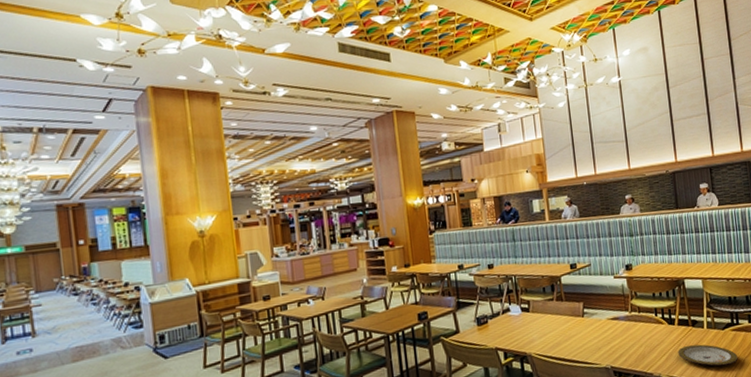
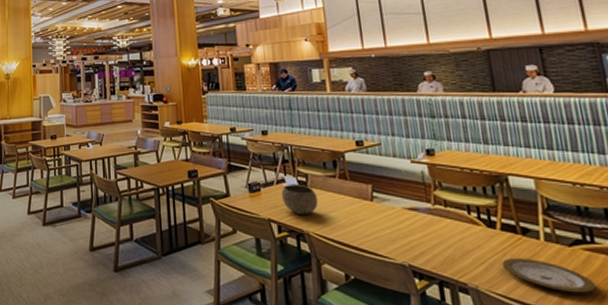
bowl: none [506,311,539,339] -> present [281,184,318,214]

